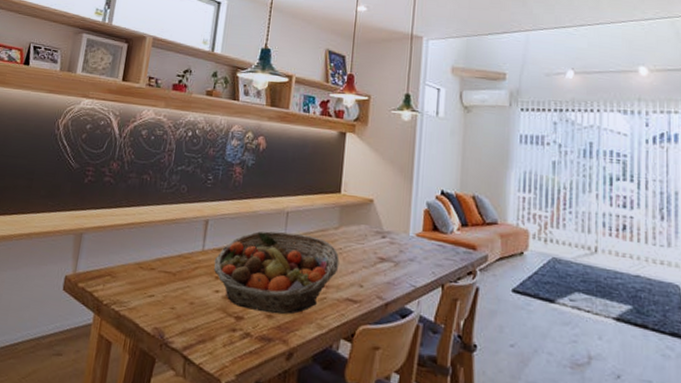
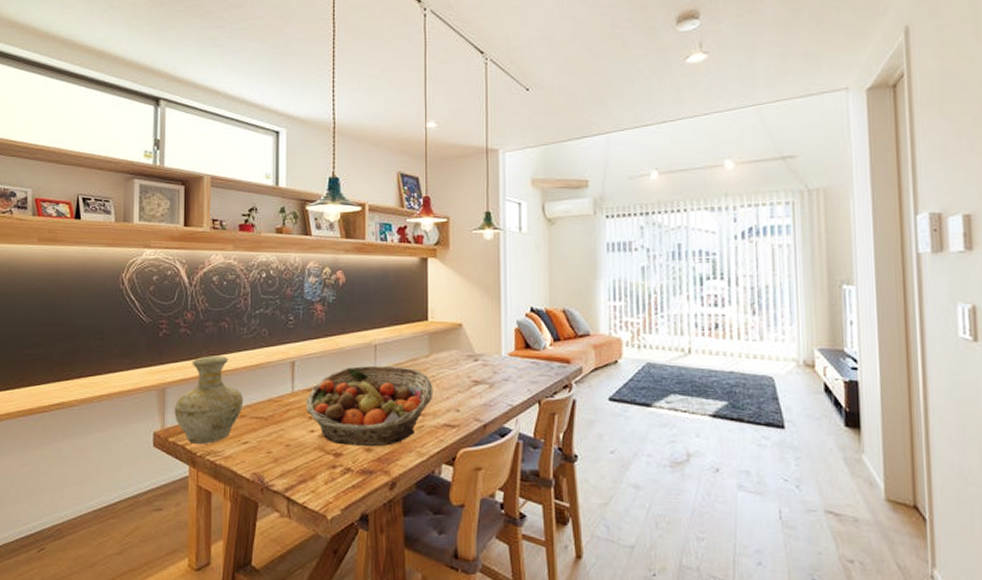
vase: none [87,206,156,294] -> present [174,356,244,445]

